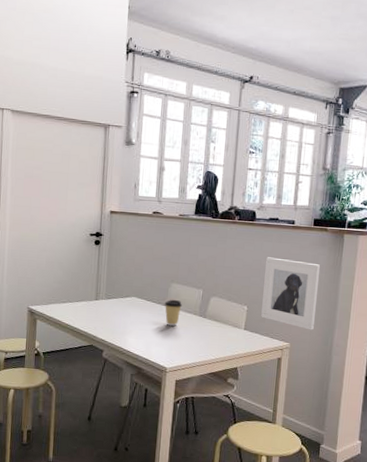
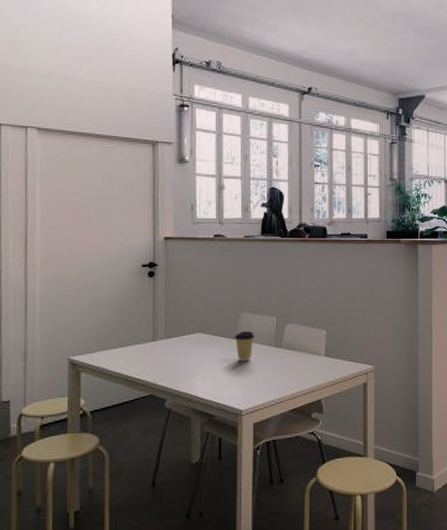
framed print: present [261,257,321,330] -> none [342,275,398,349]

